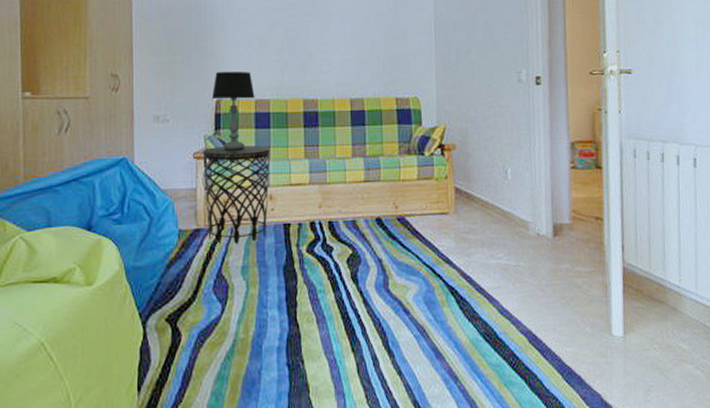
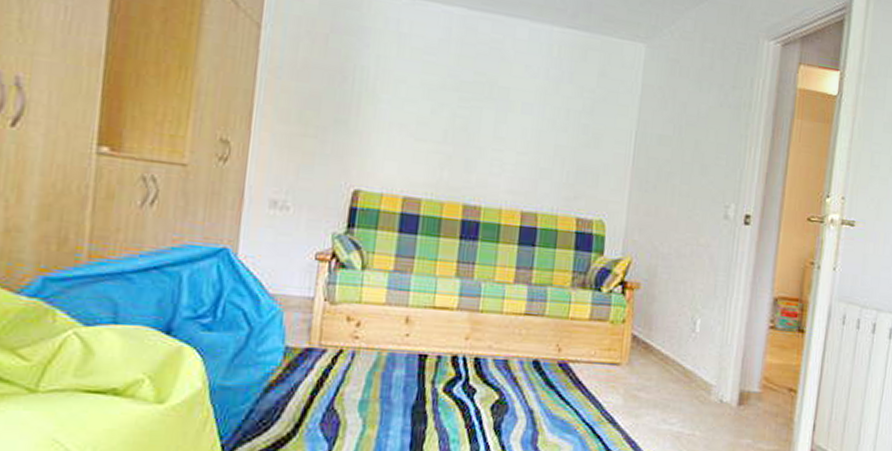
side table: present [202,146,271,244] -> none [322,249,415,372]
table lamp: present [211,71,255,151] -> none [347,155,404,257]

